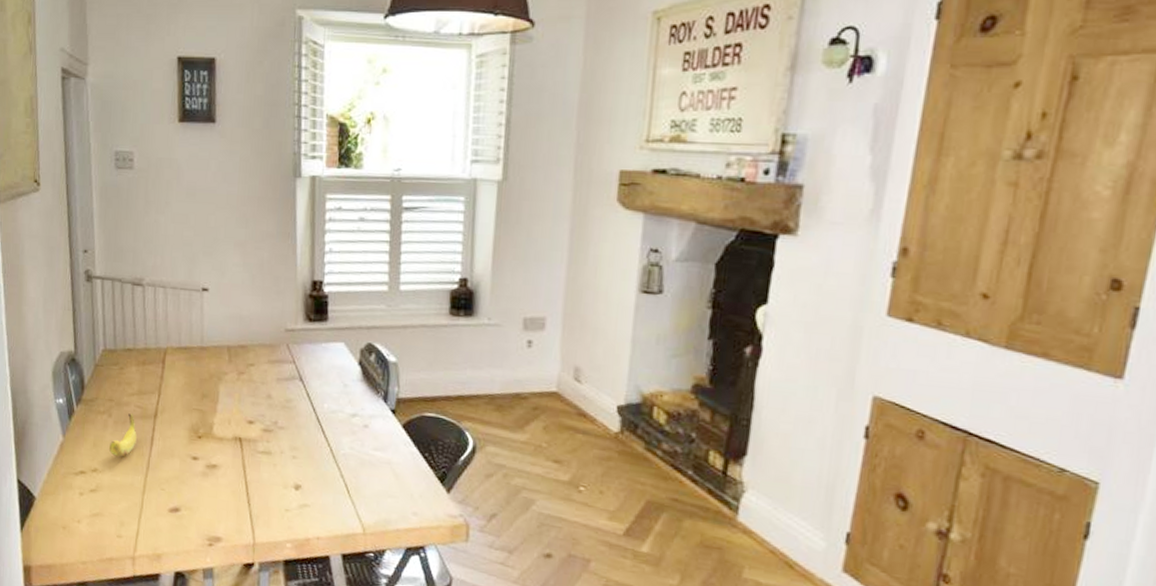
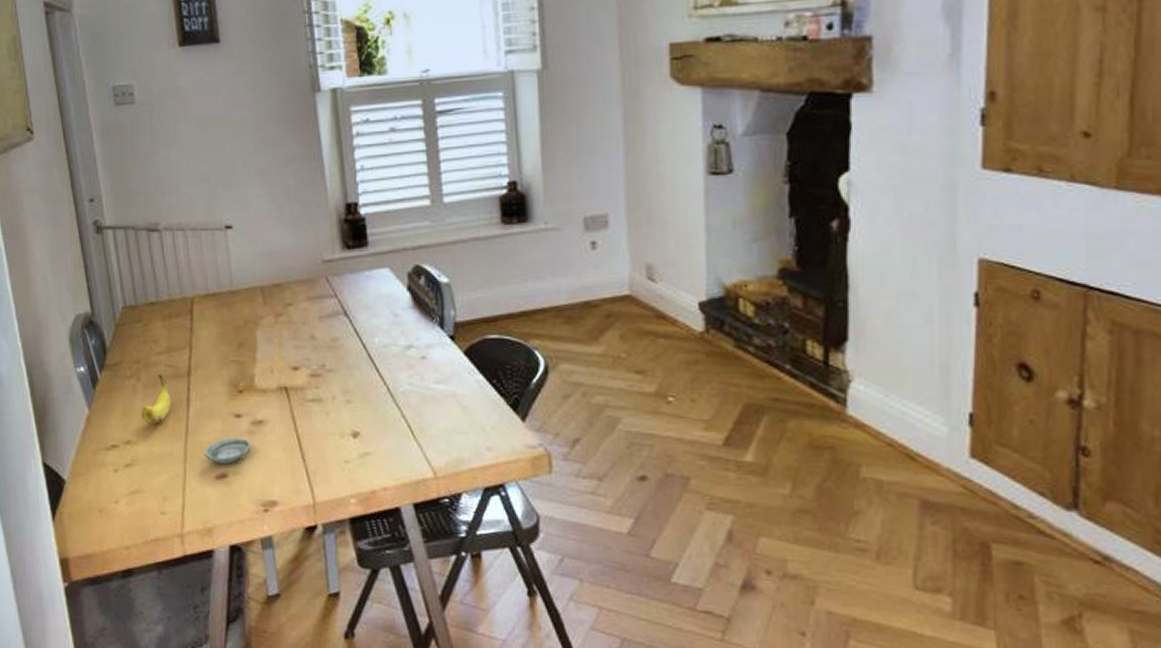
saucer: none [162,476,204,500] -> present [204,438,252,464]

